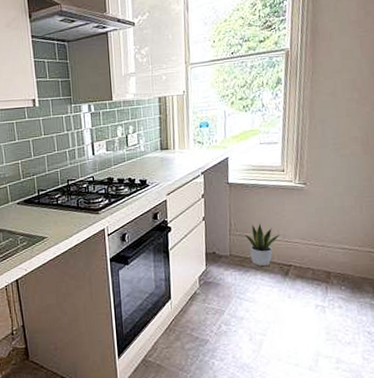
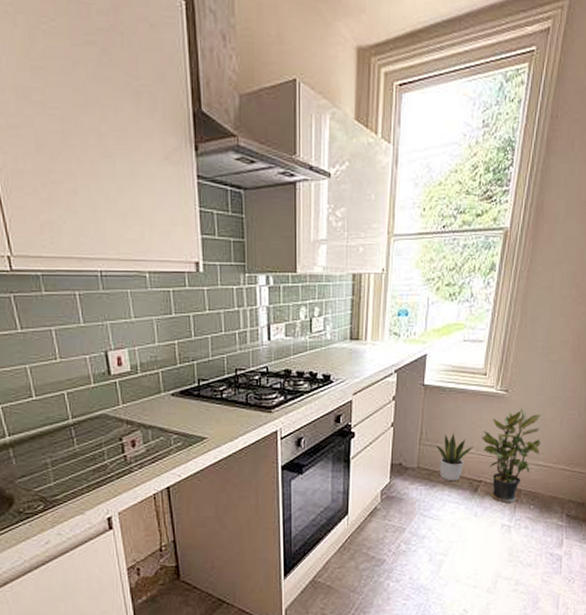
potted plant: none [286,197,344,285] -> present [482,407,541,503]

